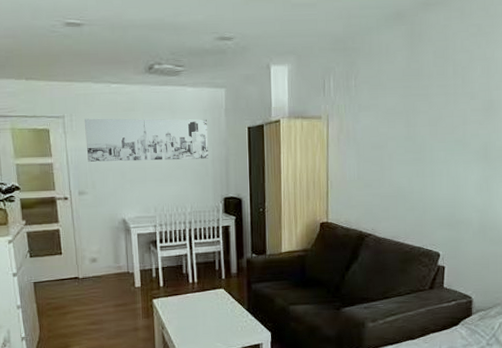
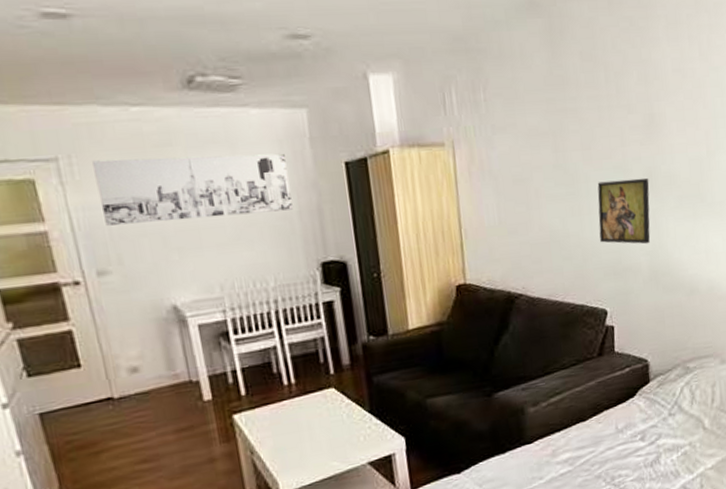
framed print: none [438,150,485,204] -> present [597,177,651,244]

